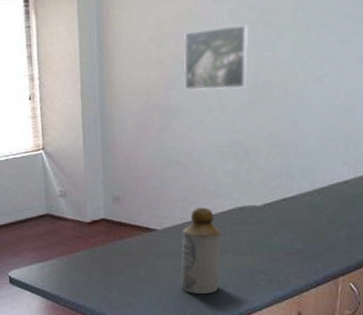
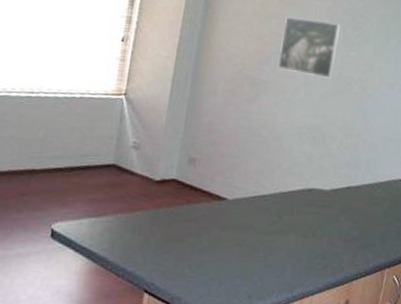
bottle: present [180,207,222,294] -> none [241,183,289,273]

